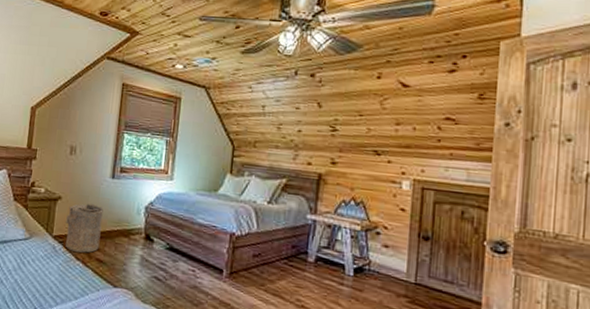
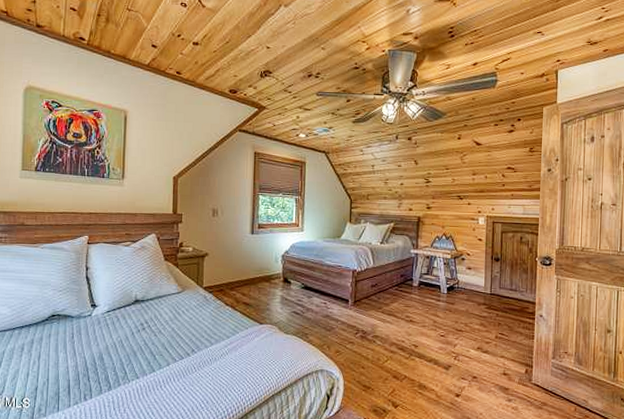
laundry hamper: present [65,204,104,253] -> none [213,257,246,299]

